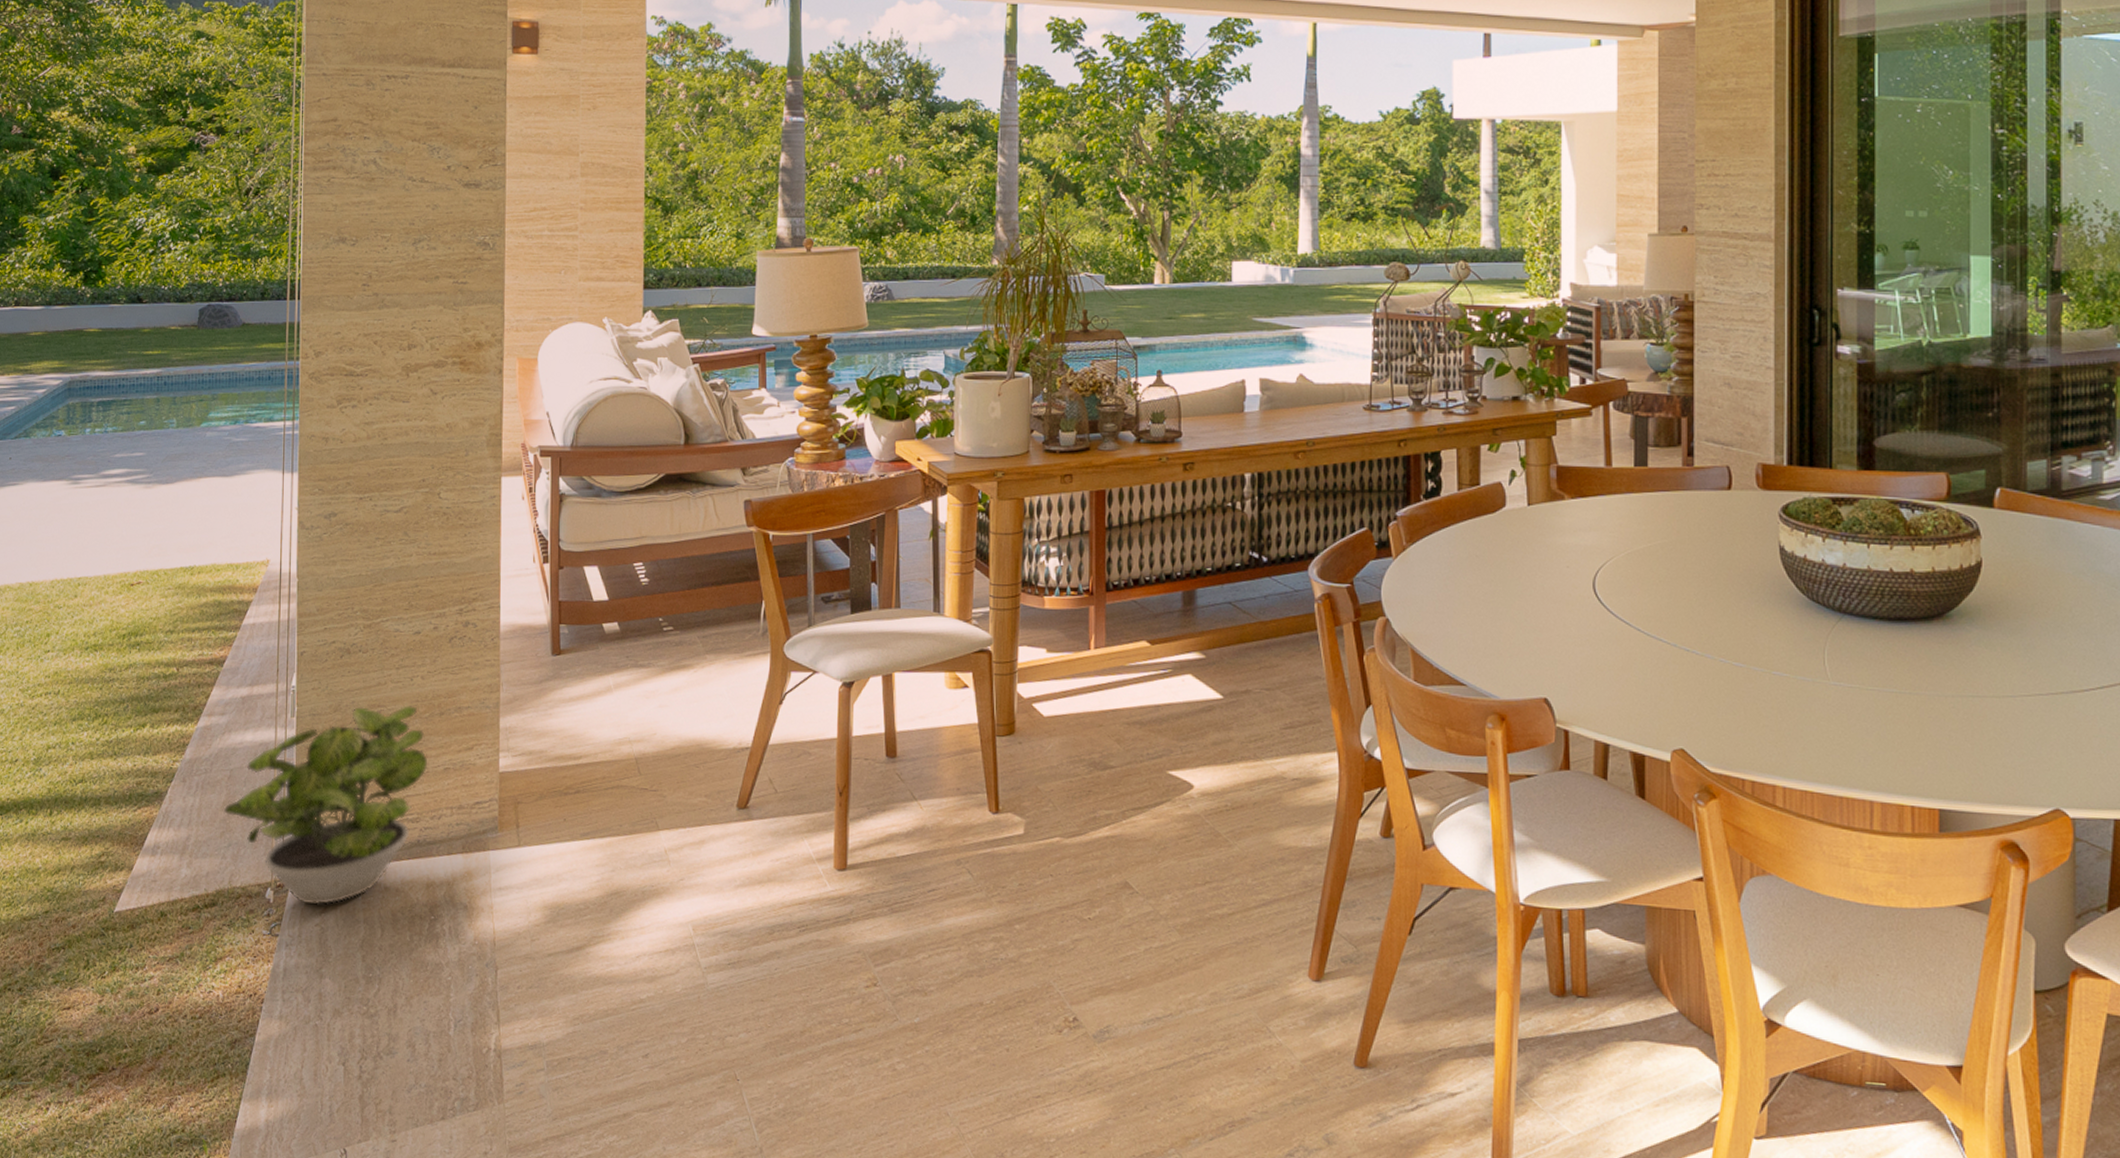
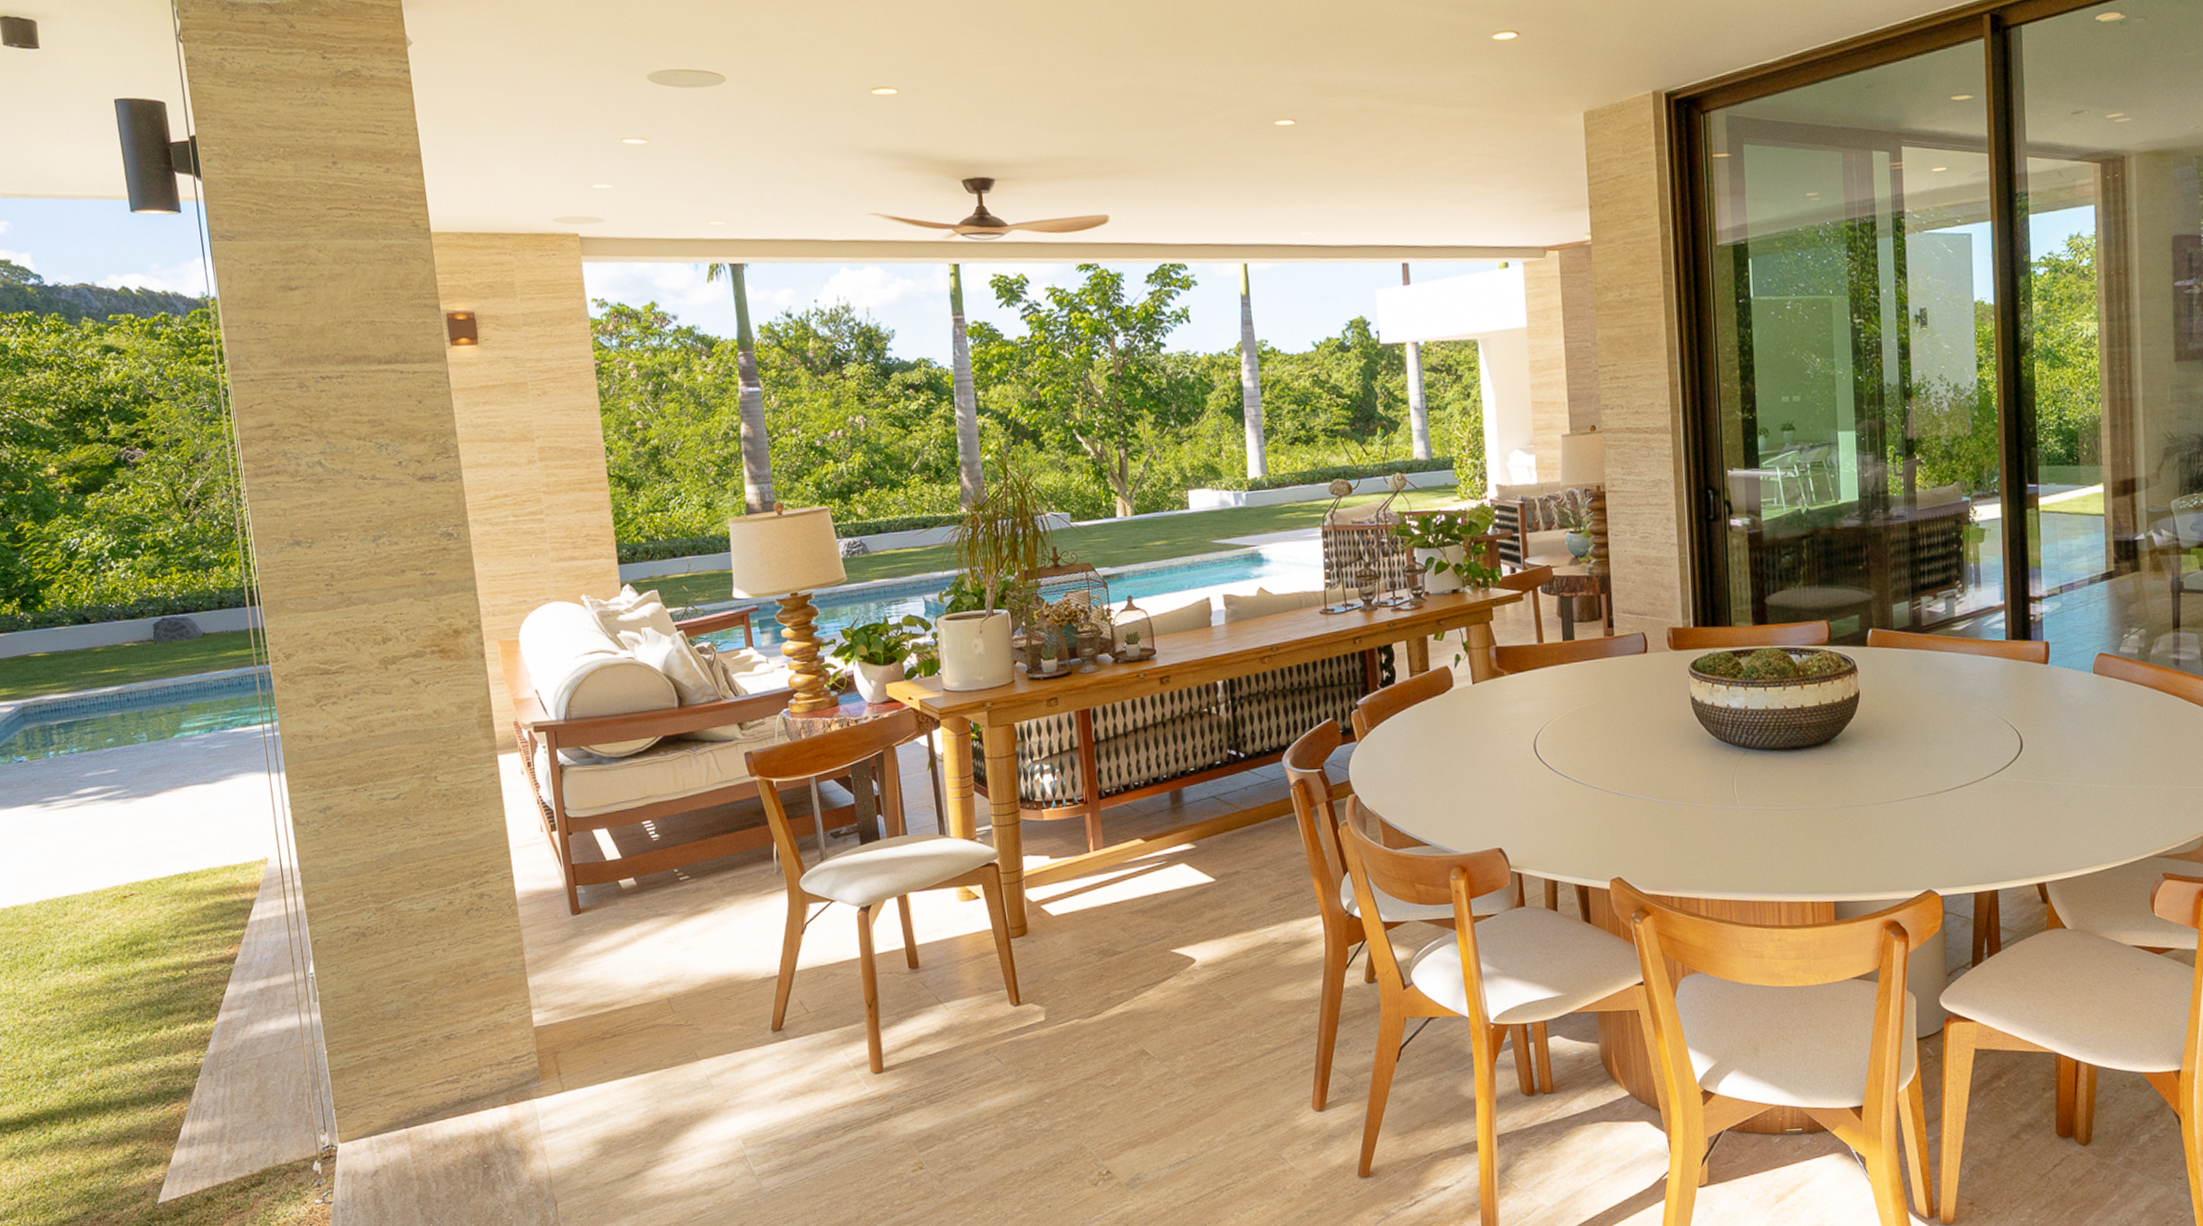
potted plant: present [223,704,428,905] -> none [256,976,461,1171]

